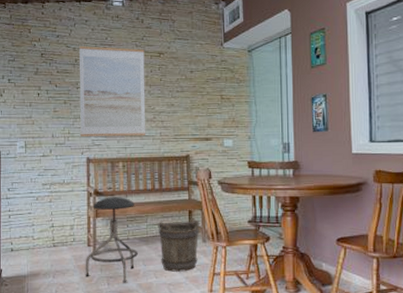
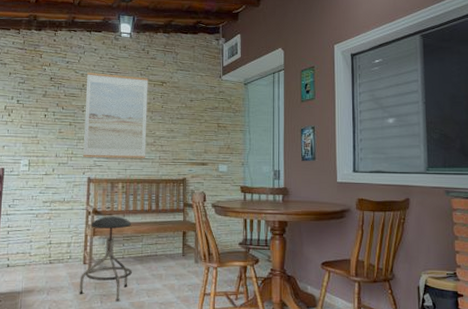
bucket: present [158,219,200,272] -> none [152,240,193,291]

